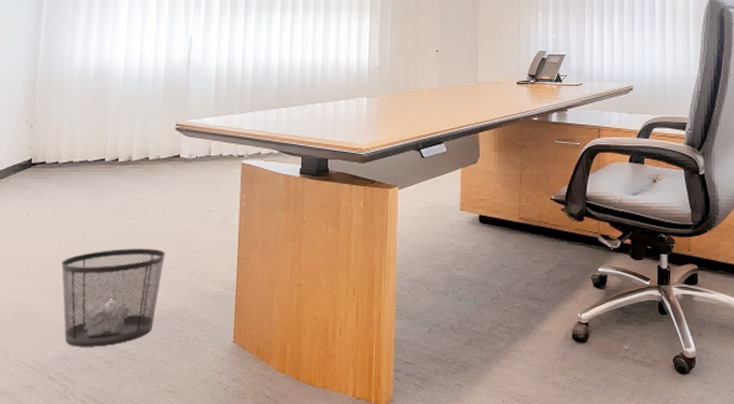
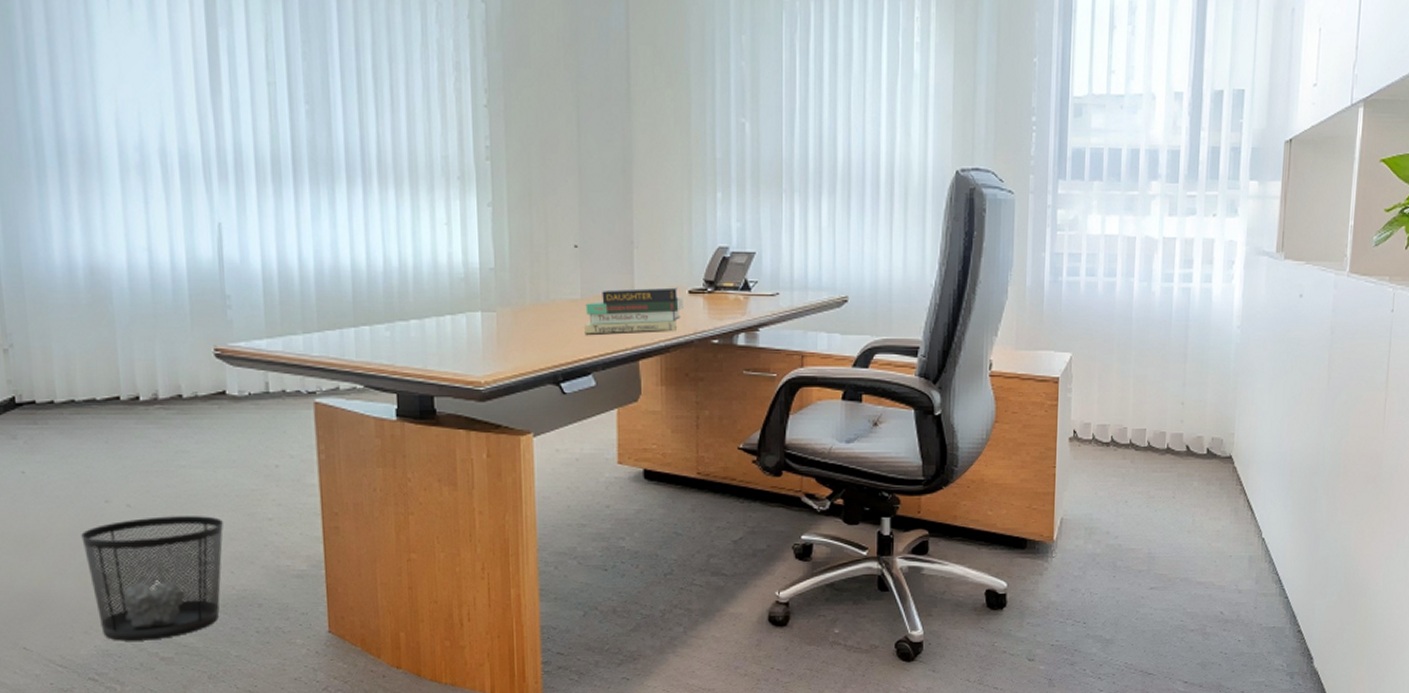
books: none [440,80,513,115] -> present [584,287,684,336]

